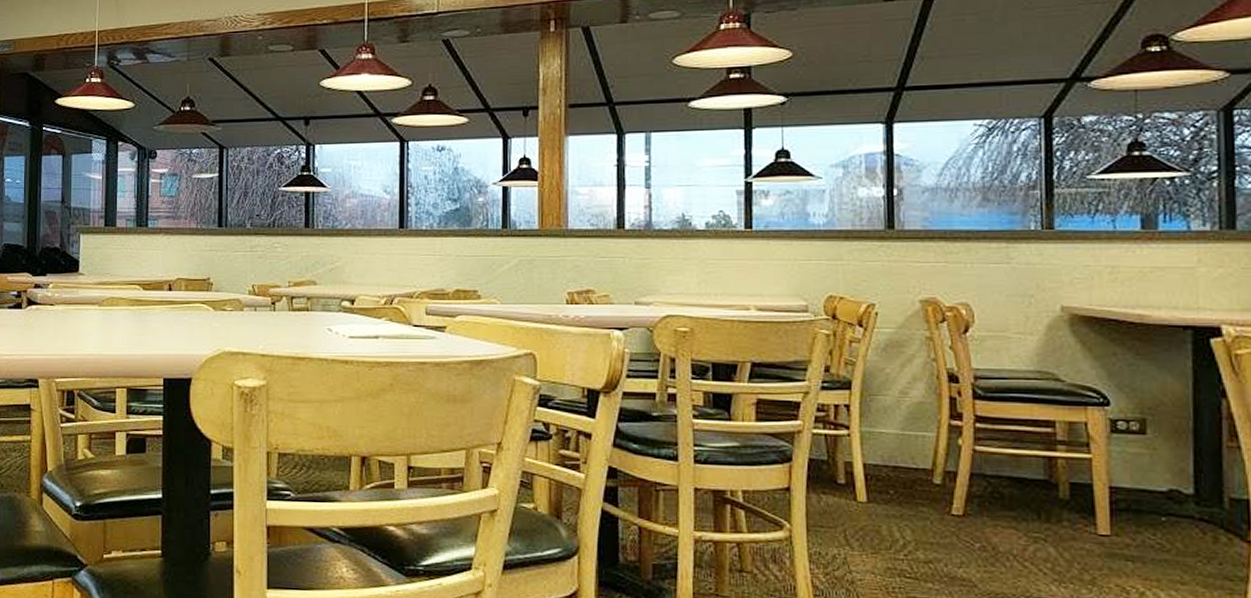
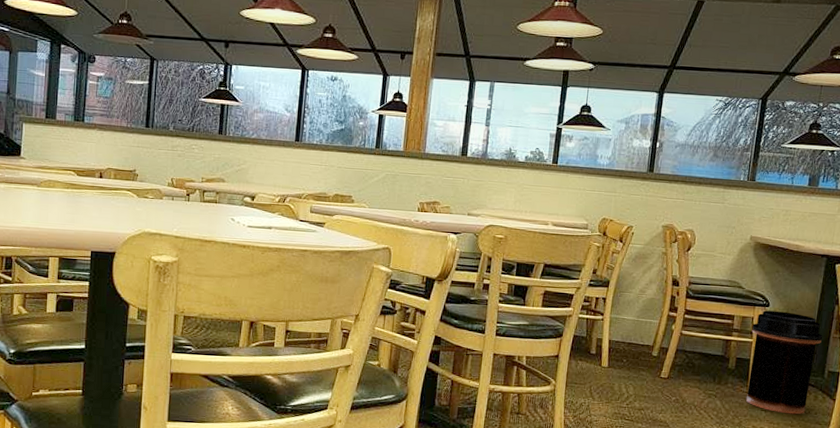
trash can: none [1087,411,1210,566] -> present [745,310,823,415]

